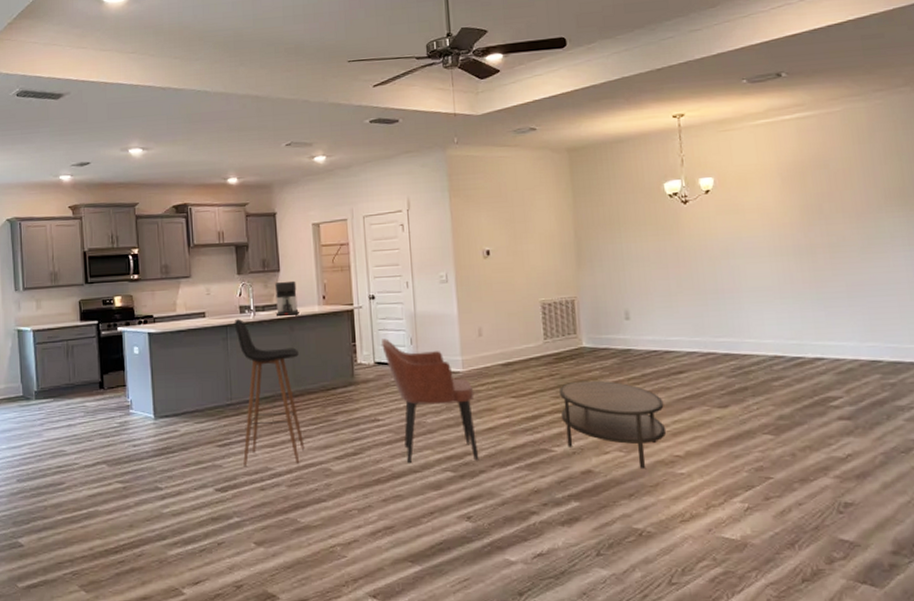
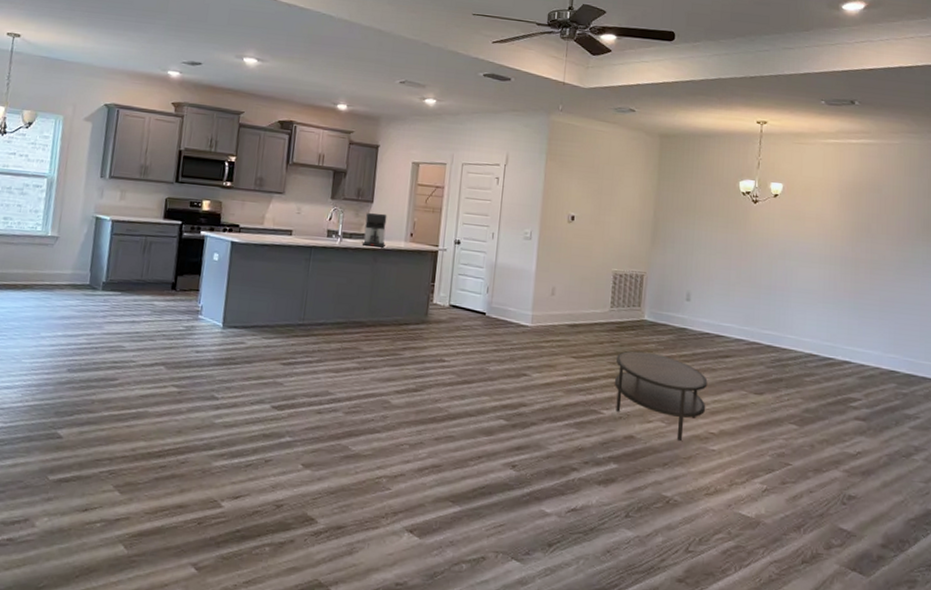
bar stool: present [234,318,305,467] -> none [304,241,378,393]
armchair: present [381,338,479,463] -> none [459,283,539,413]

